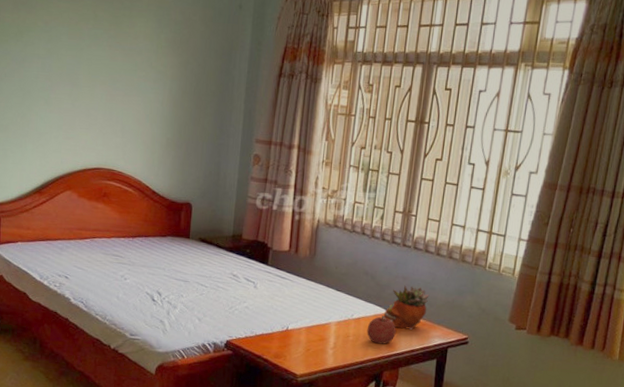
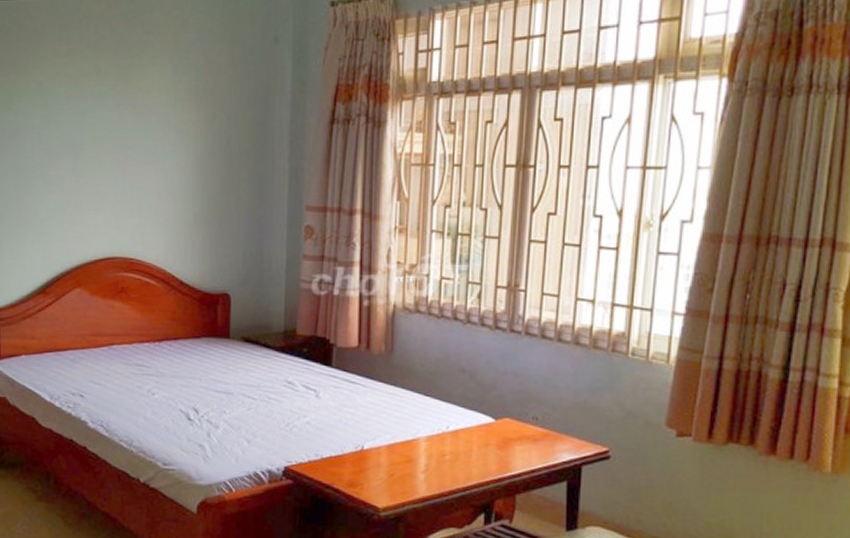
fruit: present [367,315,396,344] -> none [468,425,508,464]
succulent planter: present [383,285,430,330] -> none [489,384,551,443]

